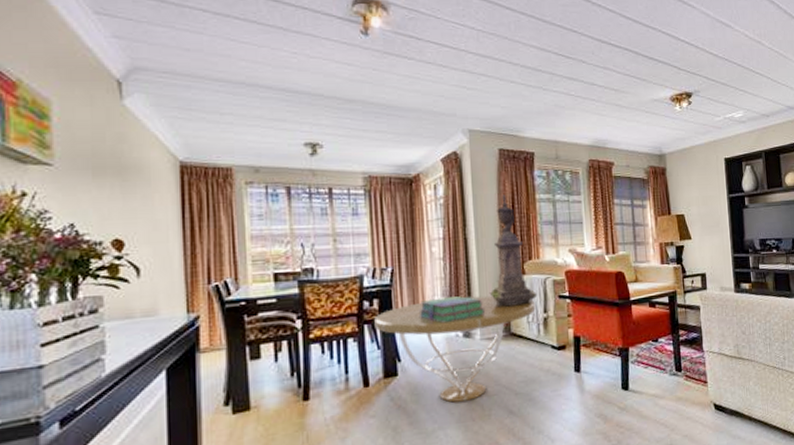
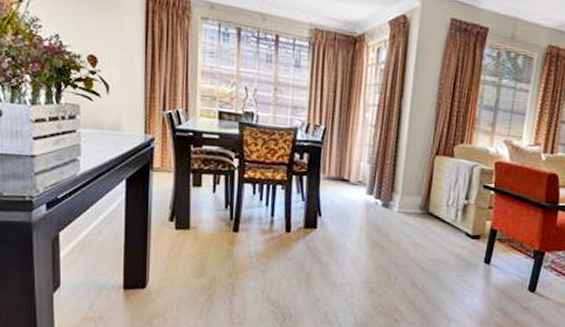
coffee table: present [374,295,536,403] -> none [302,164,459,266]
stack of books: present [418,296,486,324] -> none [343,163,408,190]
decorative urn: present [489,194,538,307] -> none [414,69,463,187]

